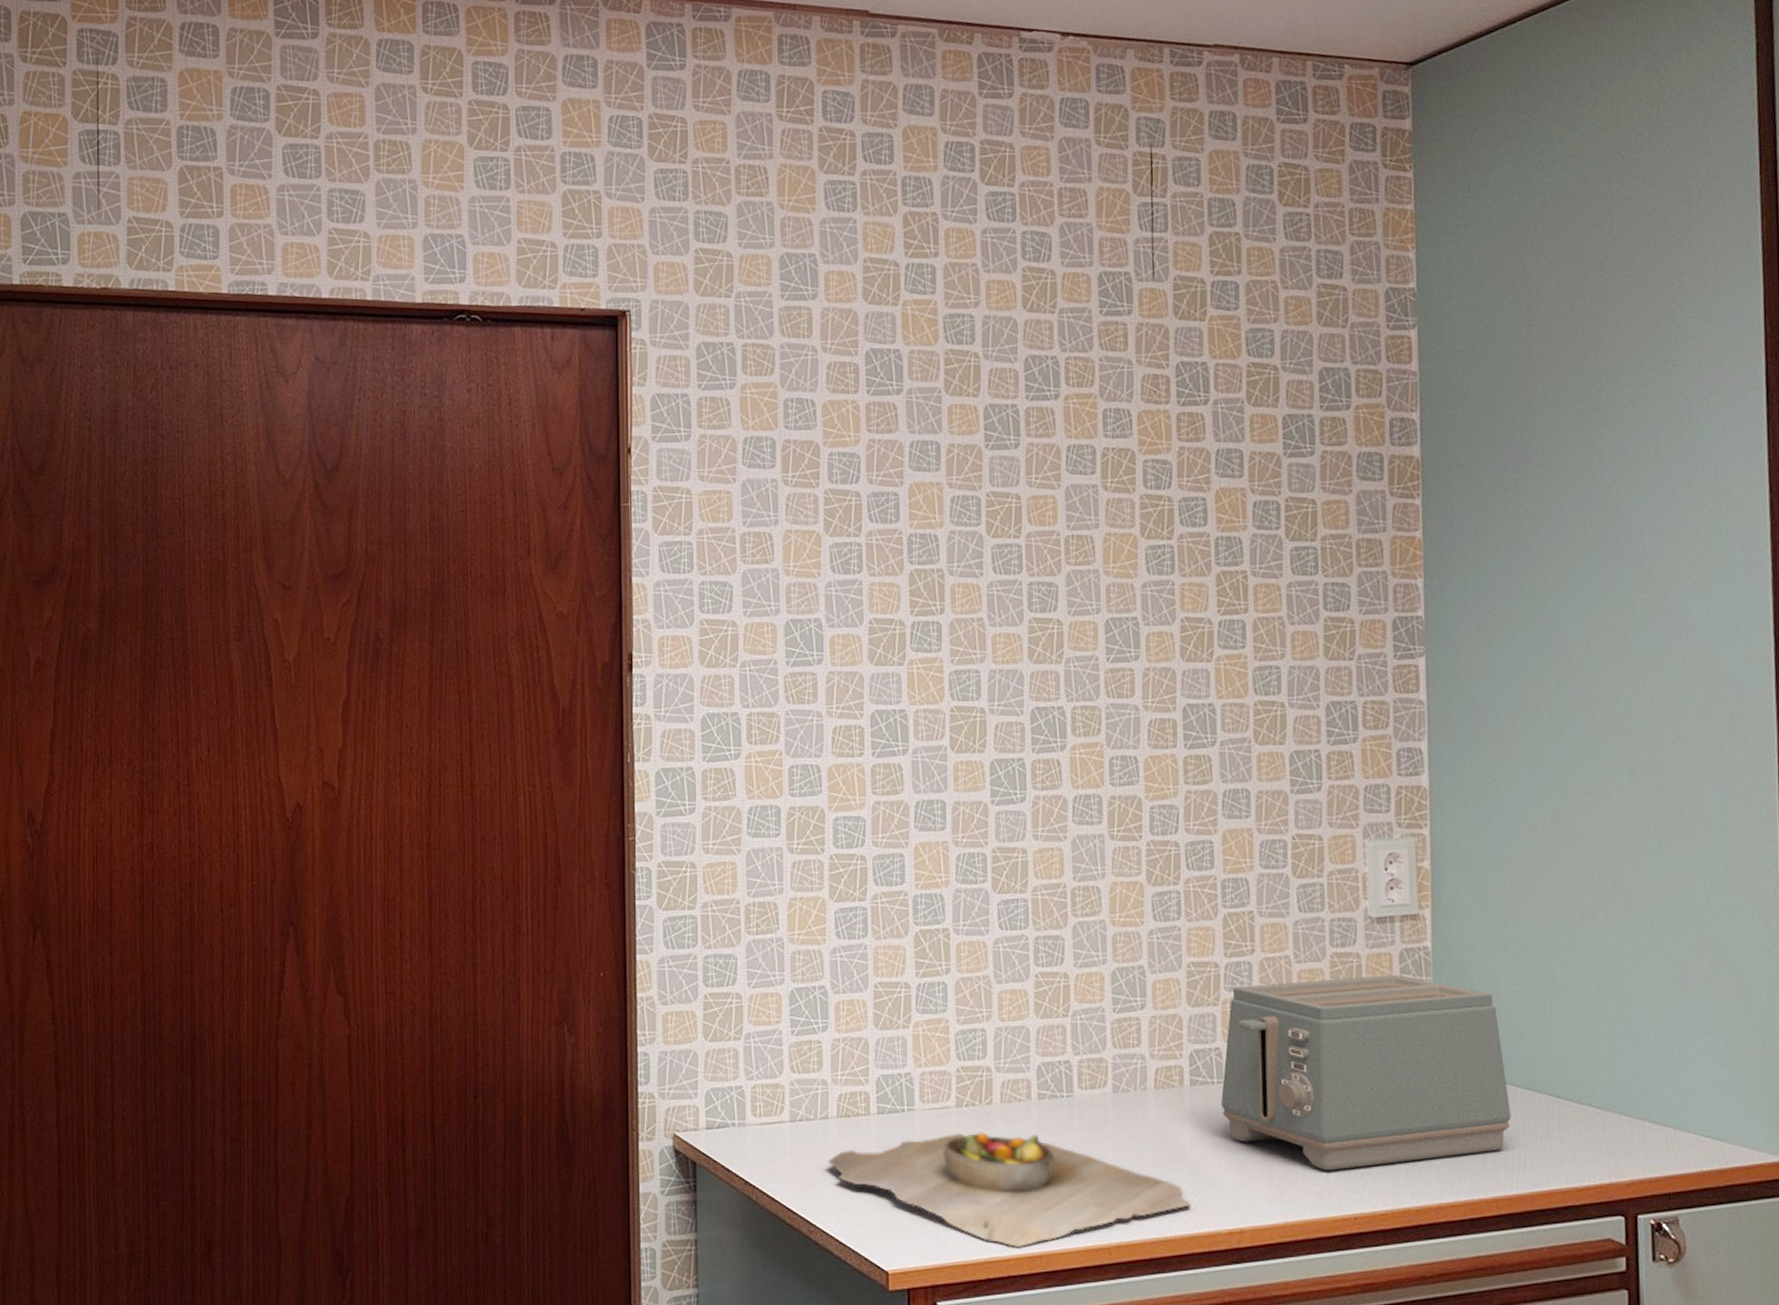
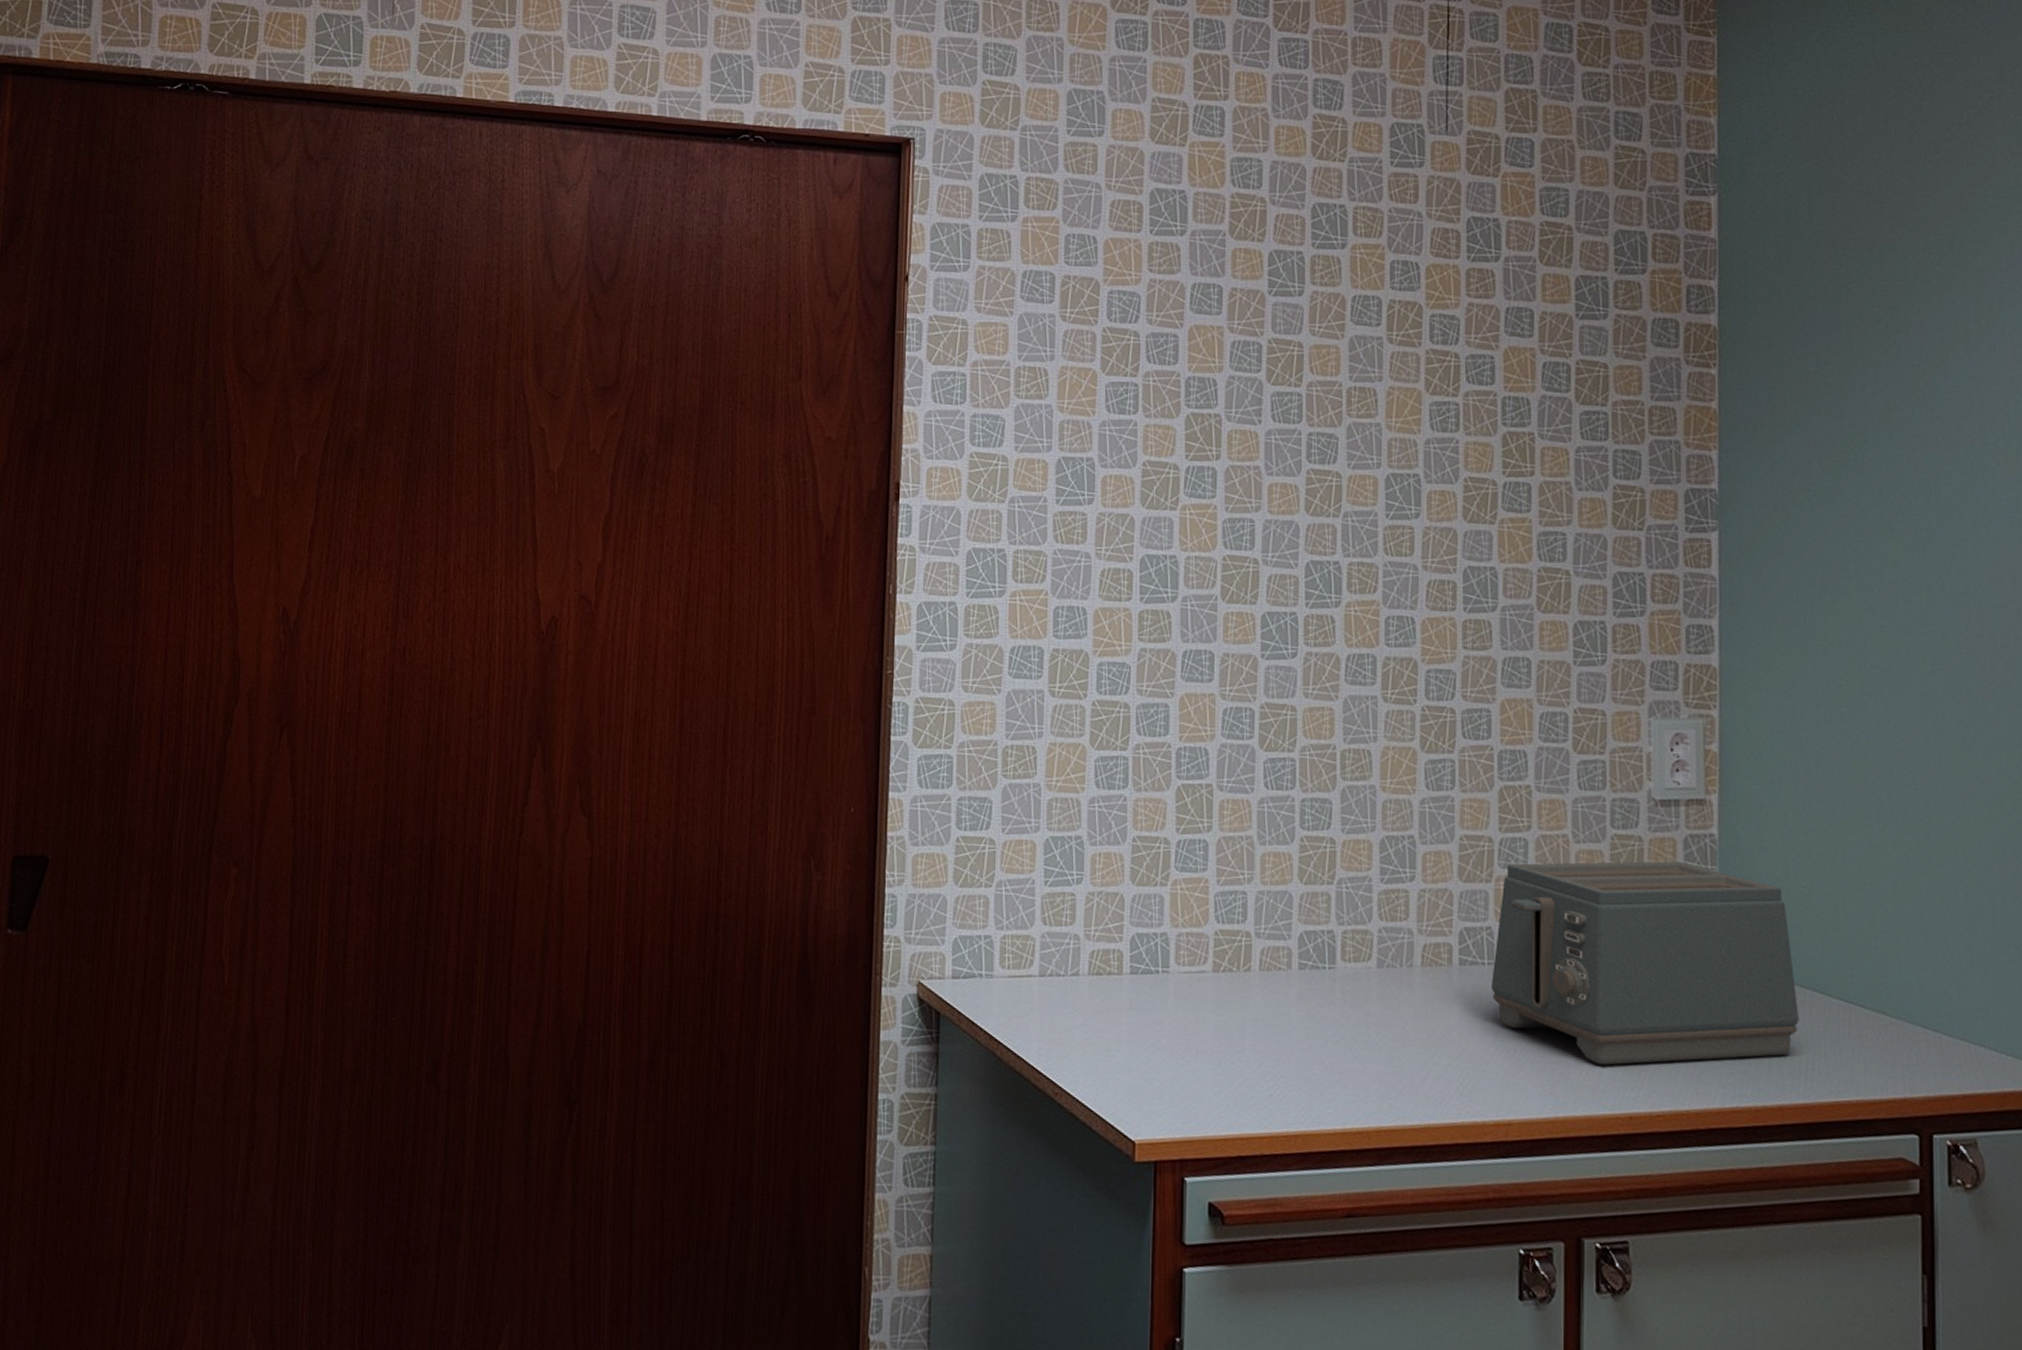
cutting board: present [828,1132,1191,1247] -> none [1077,999,1457,1125]

